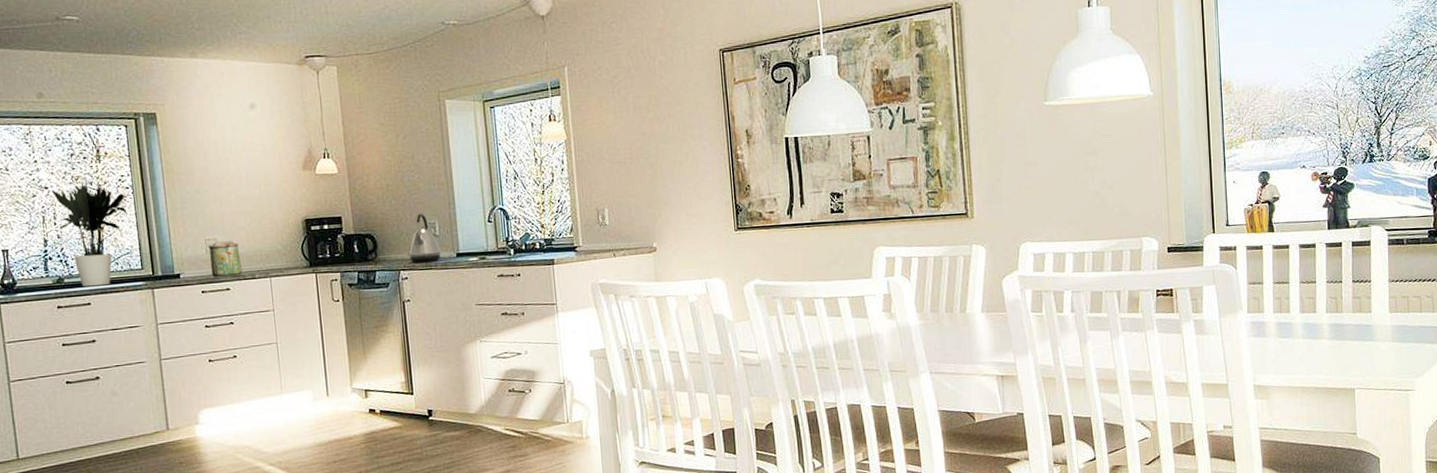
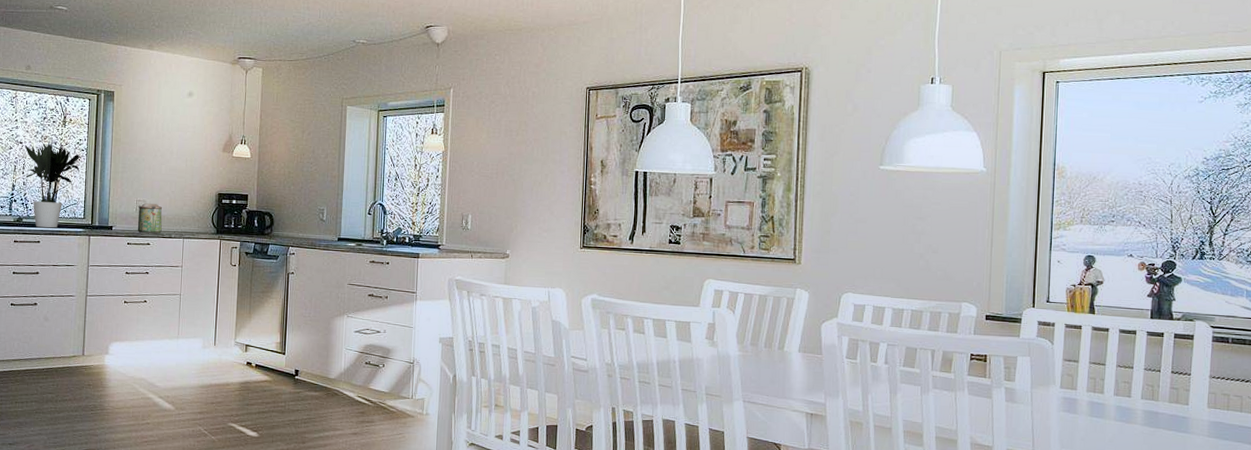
kettle: present [408,213,442,263] -> none [298,200,326,243]

